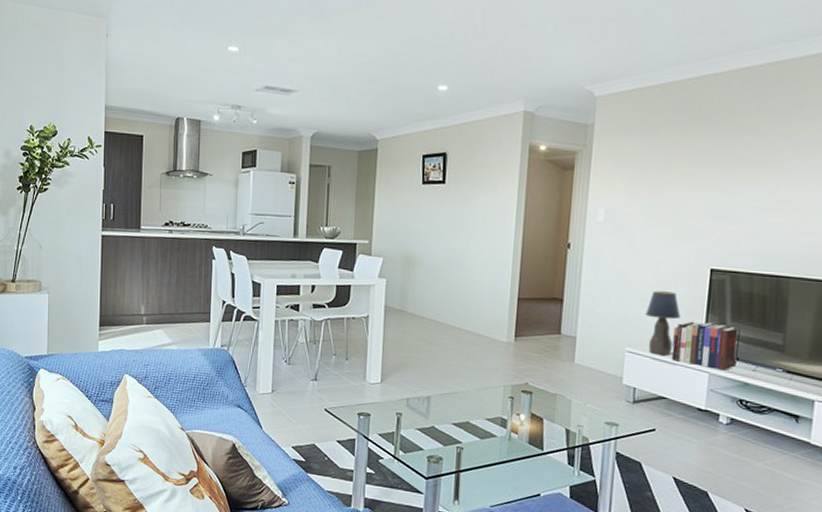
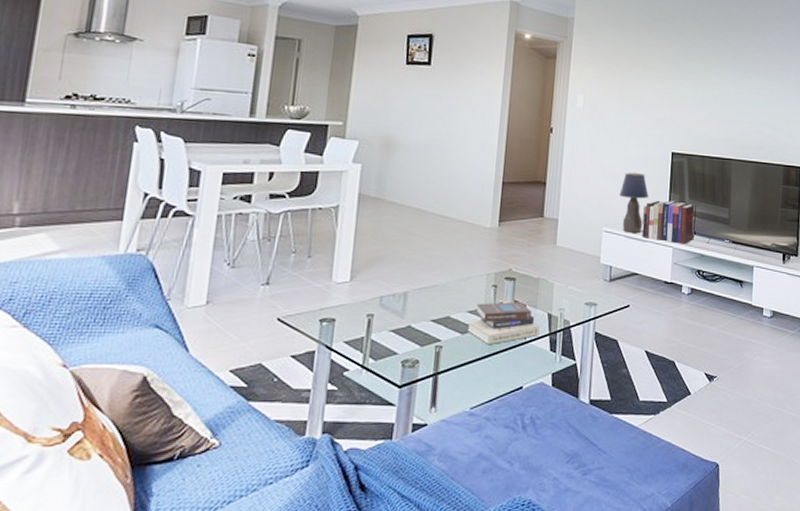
books: none [485,412,557,452] -> present [467,302,540,345]

